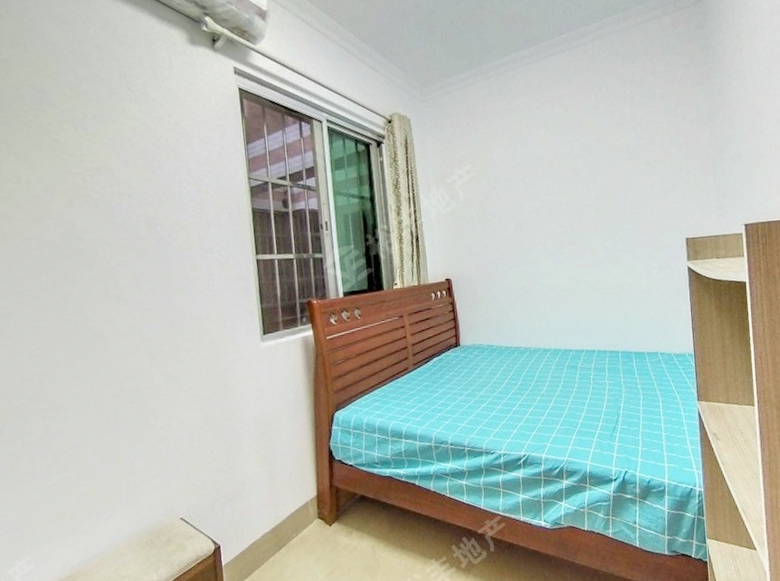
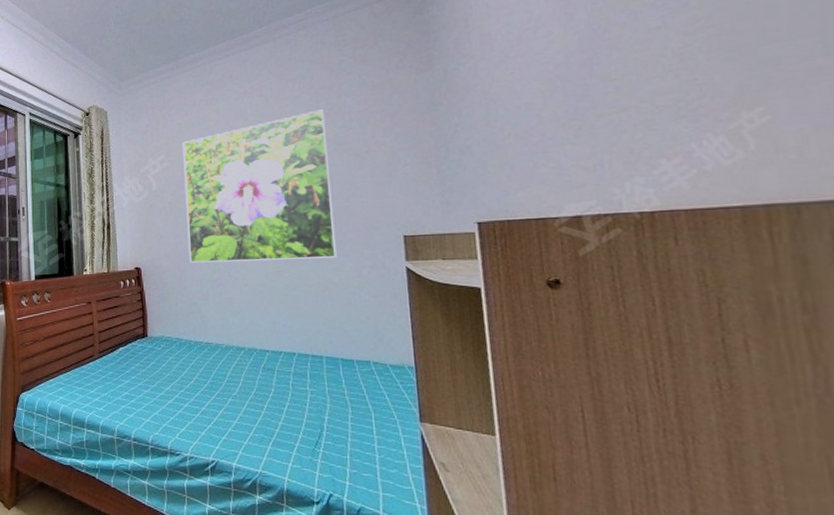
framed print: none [487,119,630,272] -> present [182,109,337,263]

